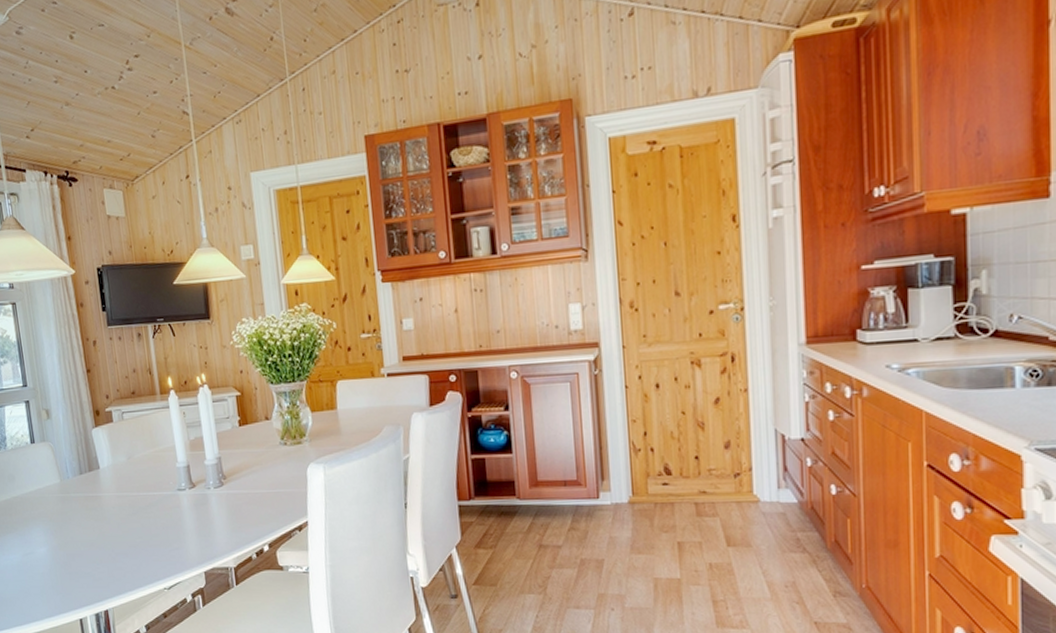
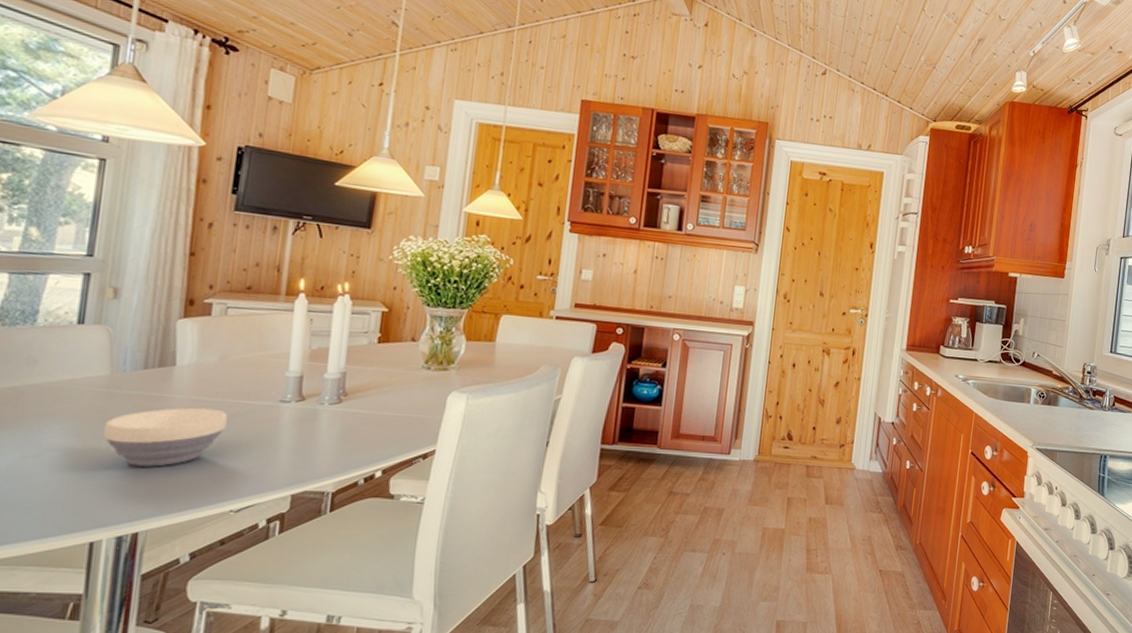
bowl: none [66,502,145,556] -> present [103,407,227,467]

